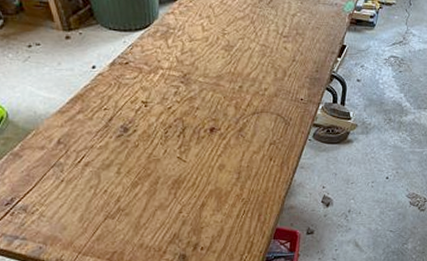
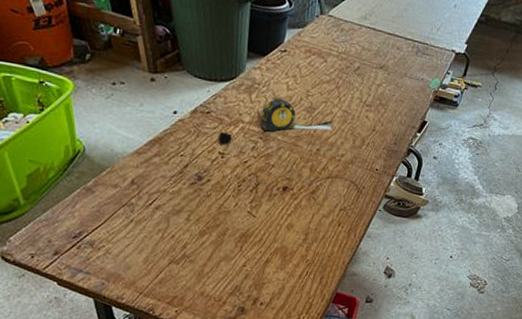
tape measure: none [140,40,252,90] -> present [219,97,333,142]

